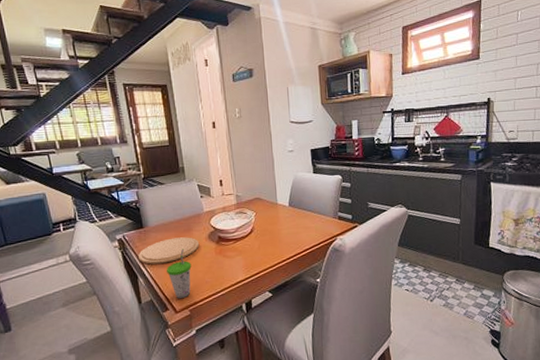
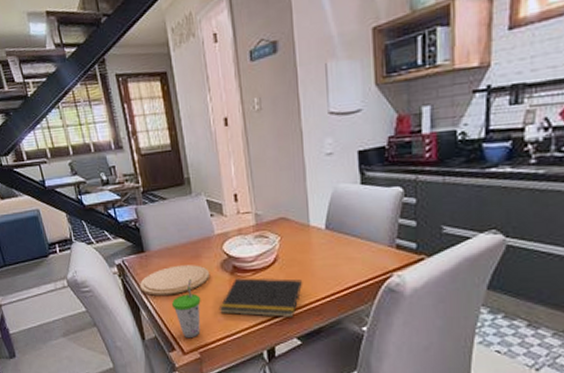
notepad: none [206,245,273,276] -> present [218,277,303,317]

